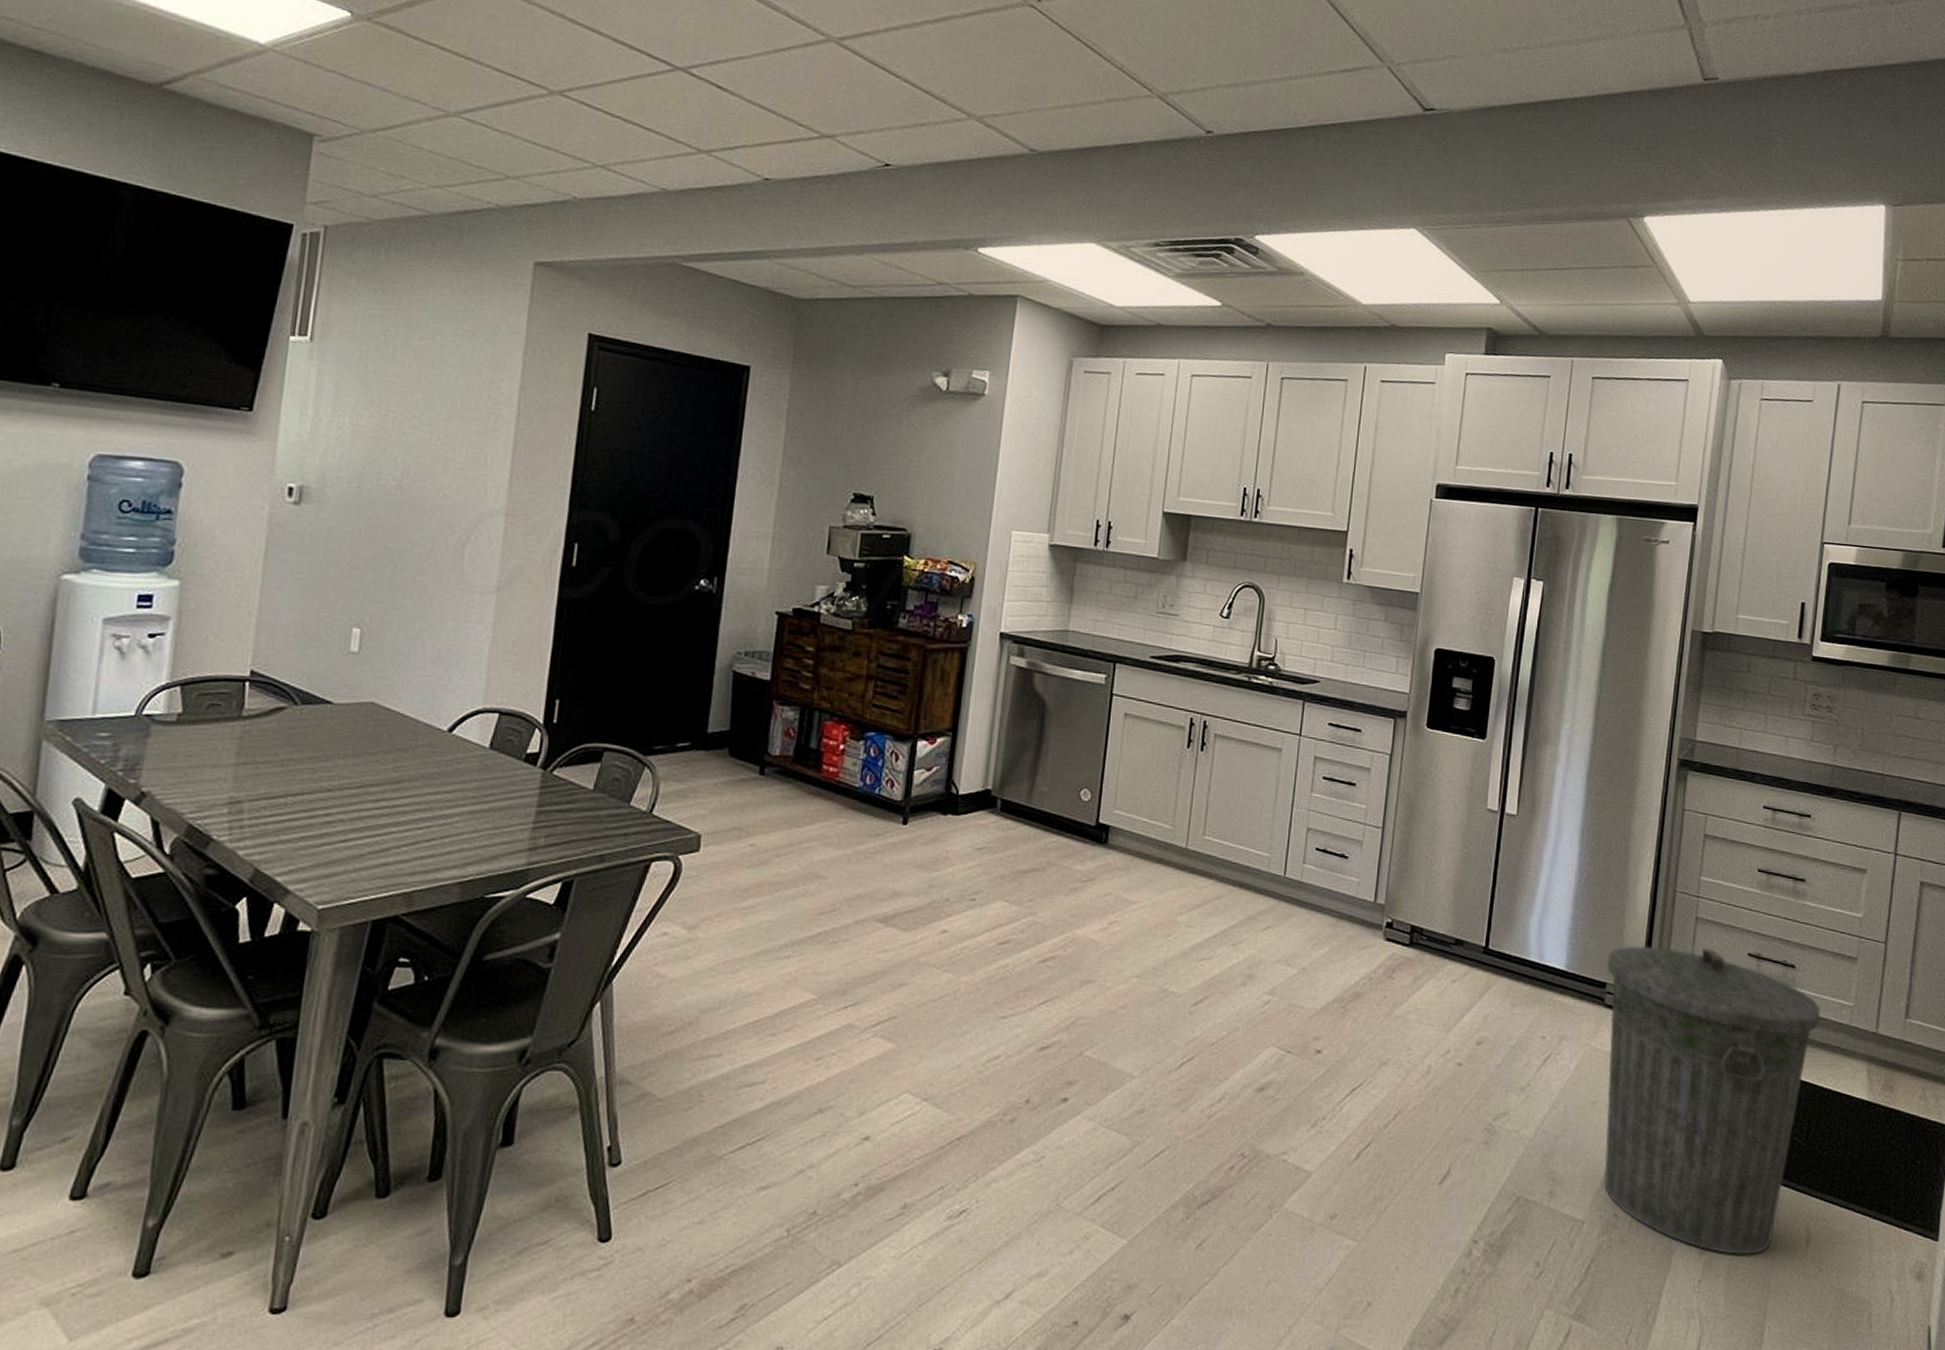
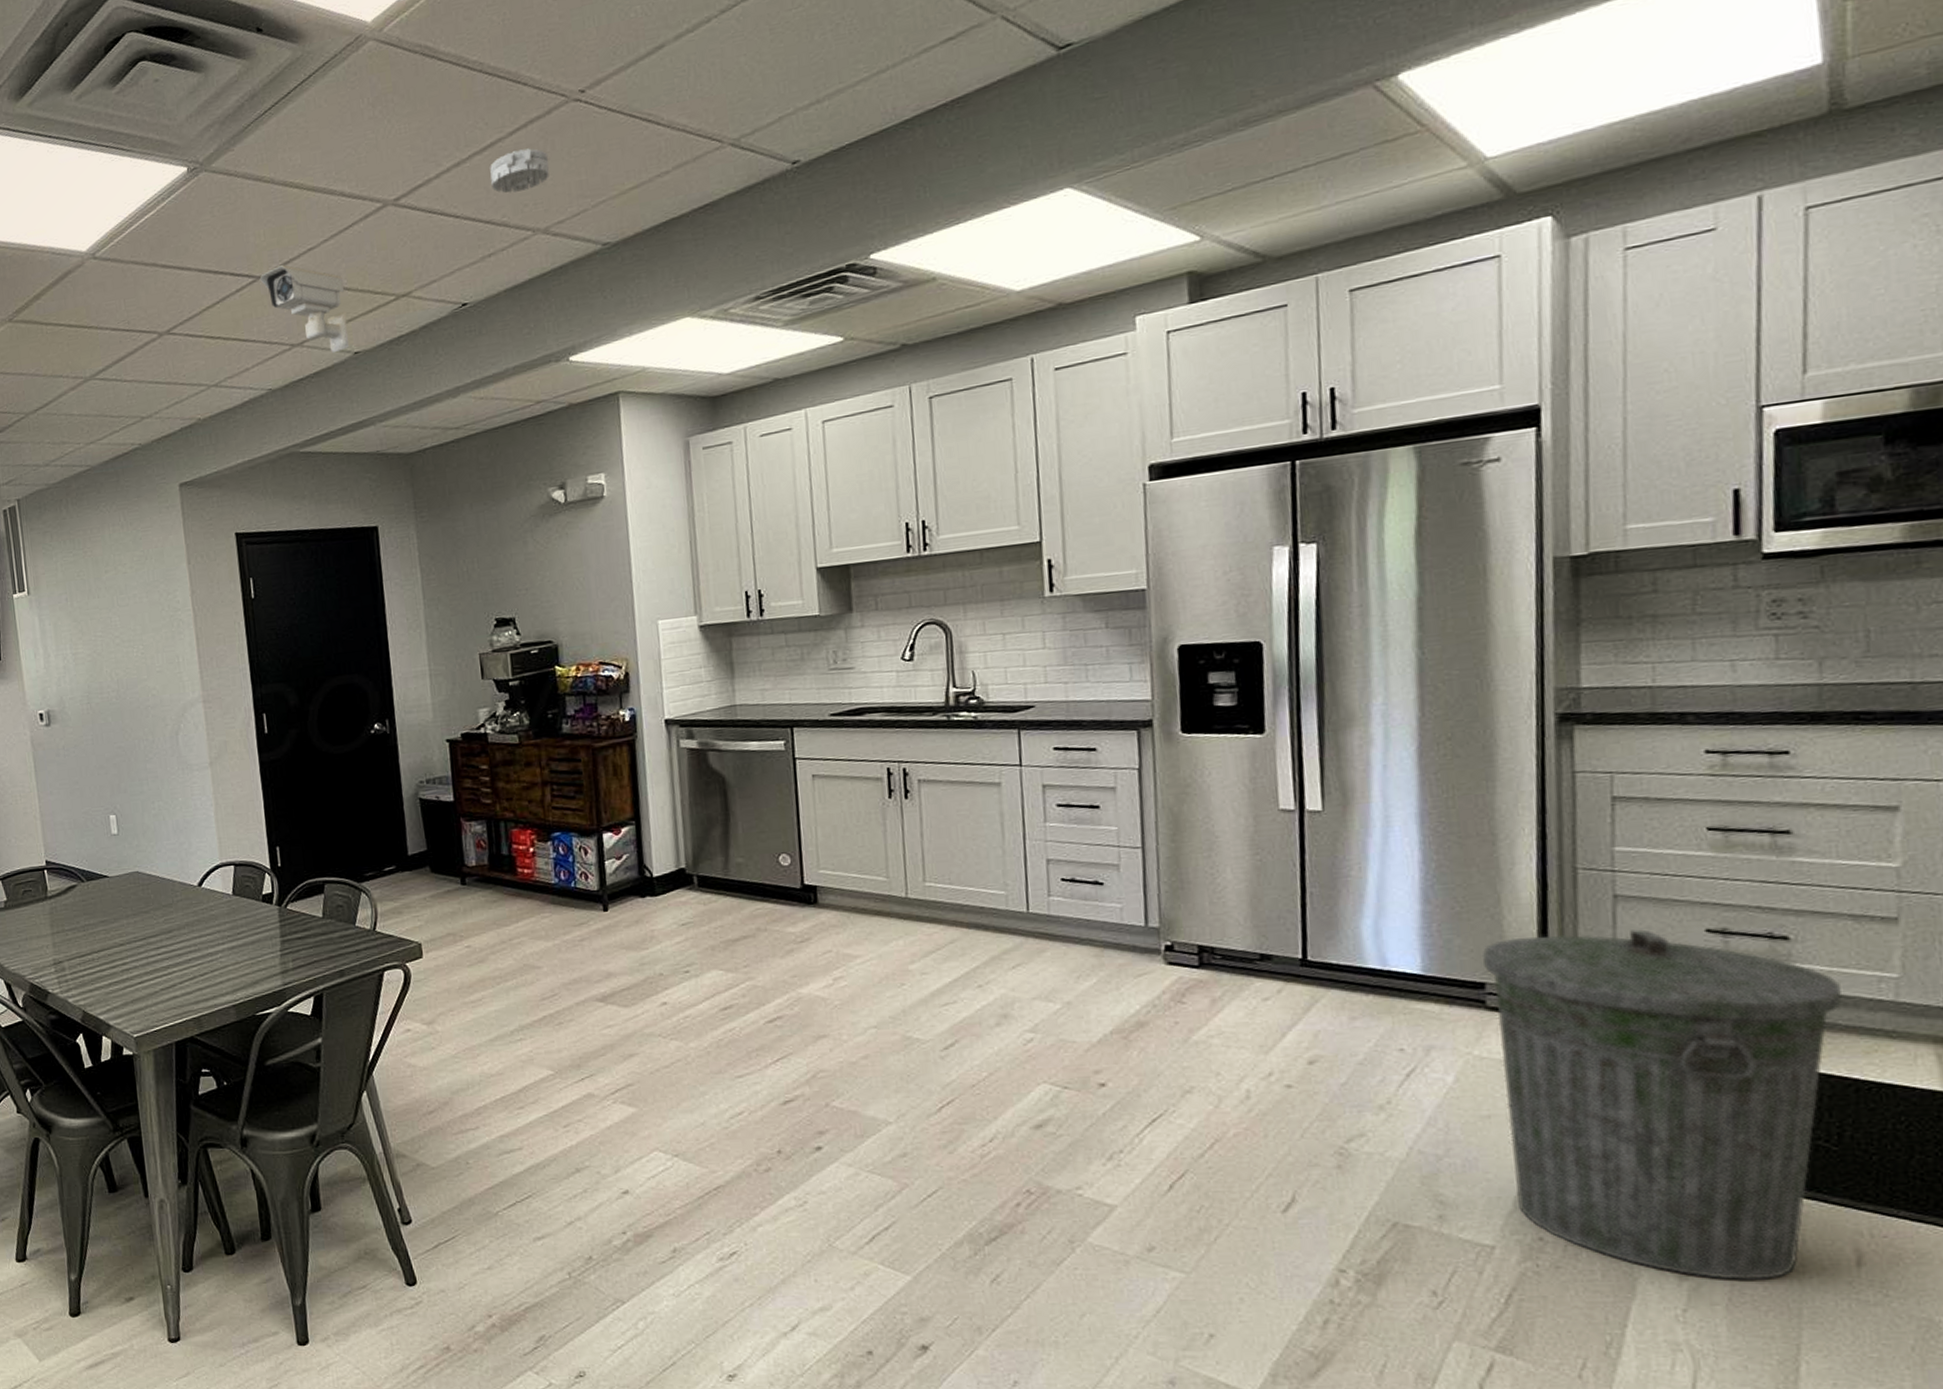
security camera: none [678,62,770,173] -> present [259,264,349,354]
smoke detector: none [937,32,997,75] -> present [490,148,550,193]

